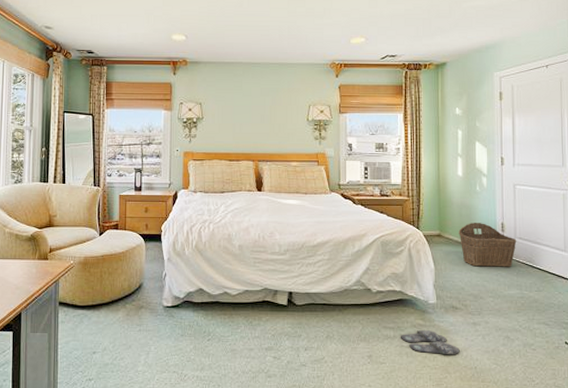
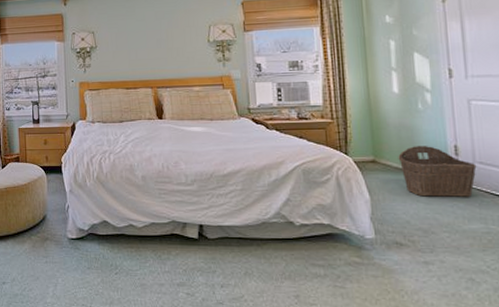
slippers: present [401,329,460,355] -> none [333,268,409,299]

